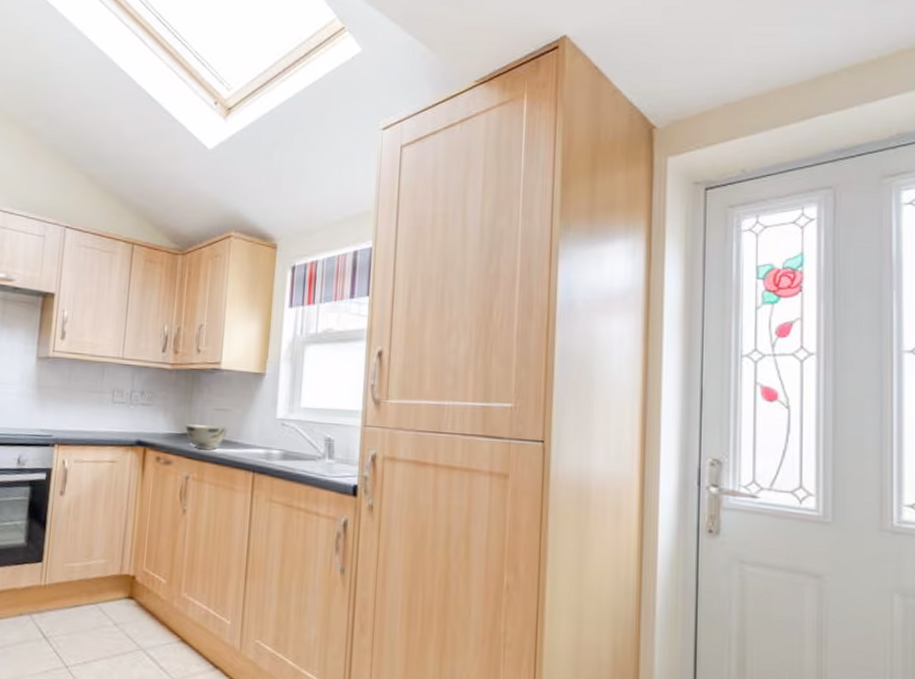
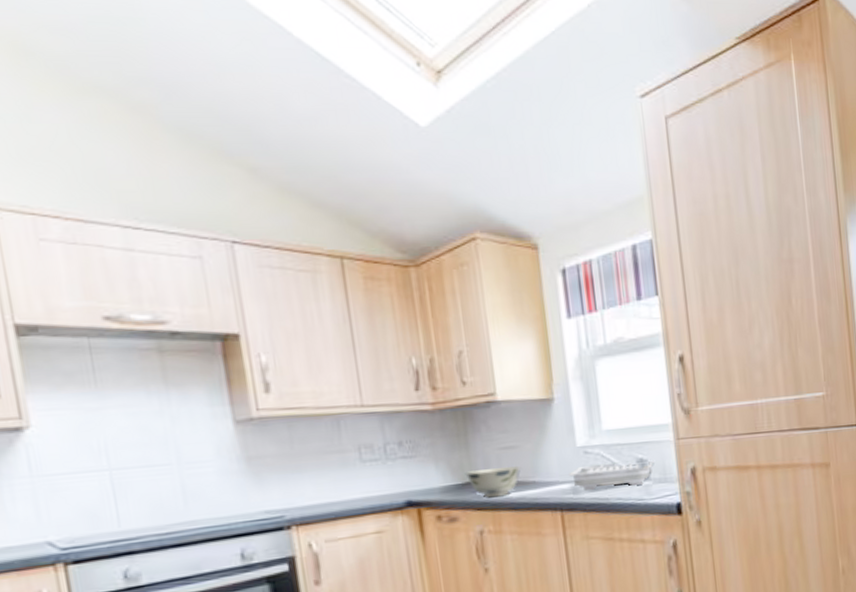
dish rack: none [265,436,340,463] -> present [569,460,654,492]

